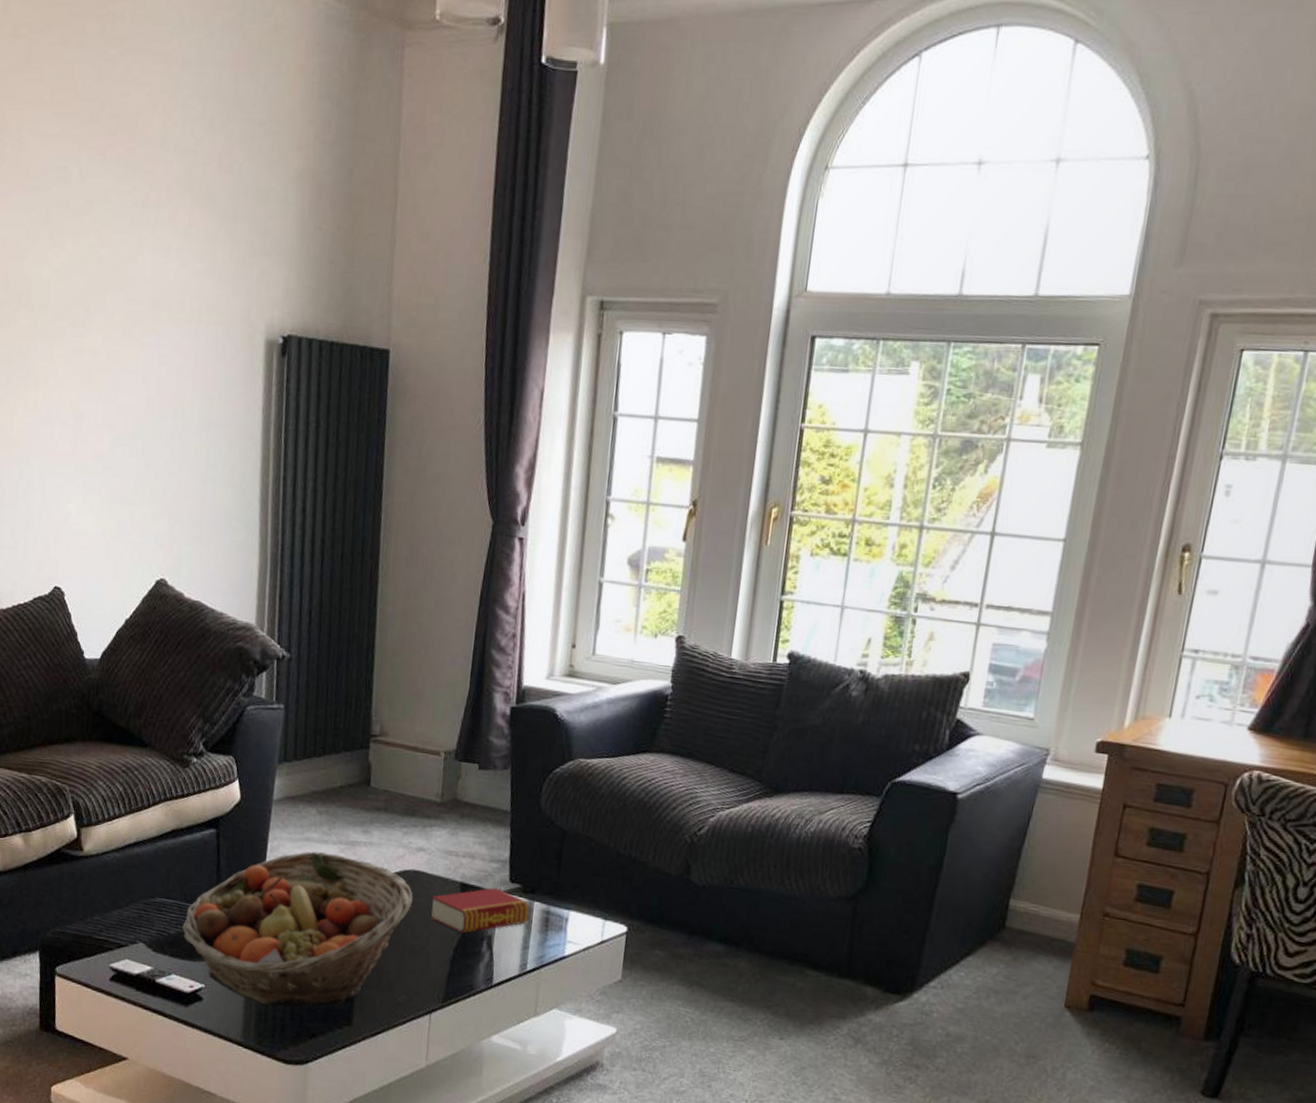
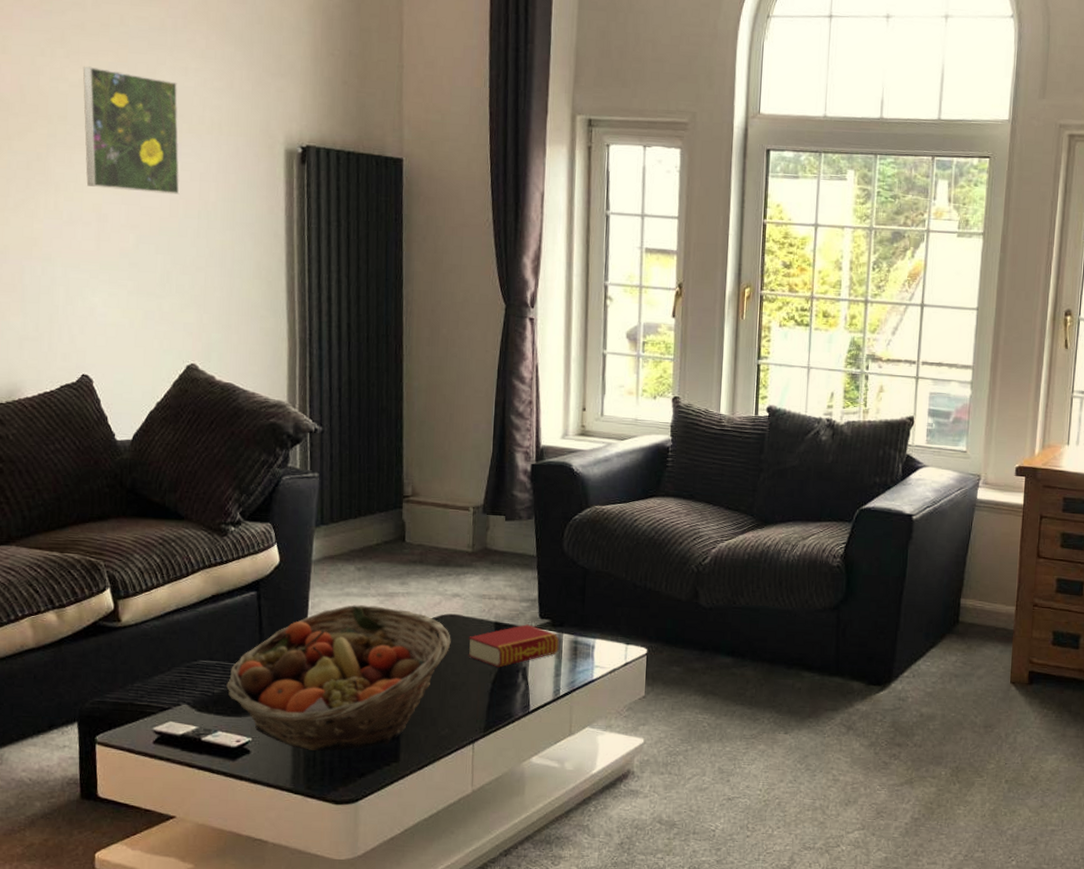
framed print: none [64,248,158,391] -> present [83,66,180,195]

